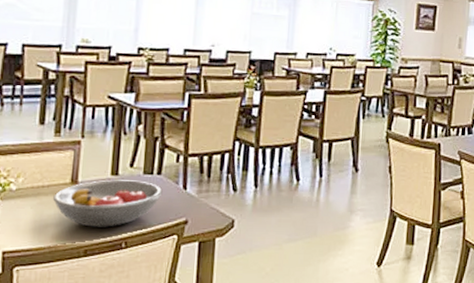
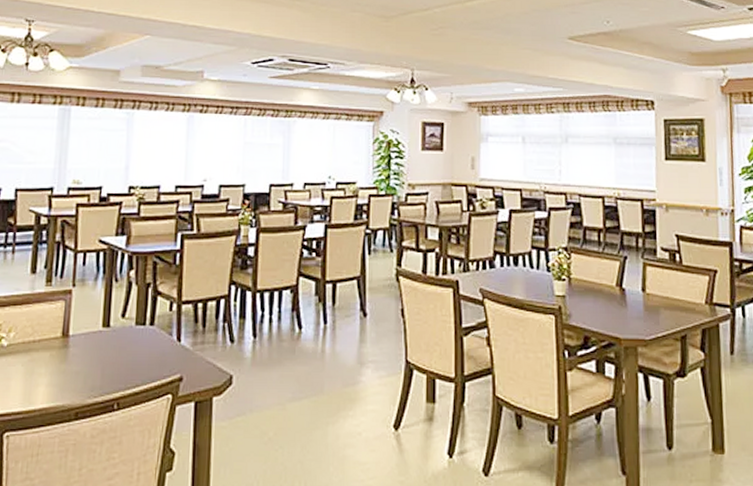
fruit bowl: present [52,179,163,227] -> none [43,332,156,386]

